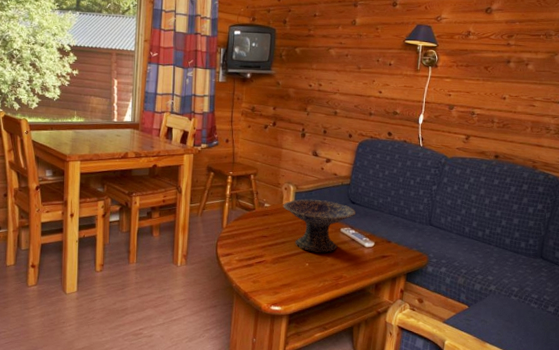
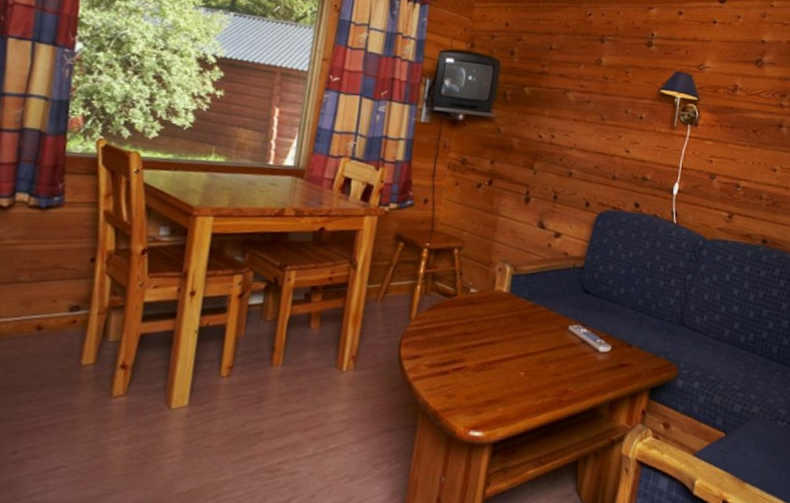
decorative bowl: present [283,199,356,253] -> none [494,284,590,358]

